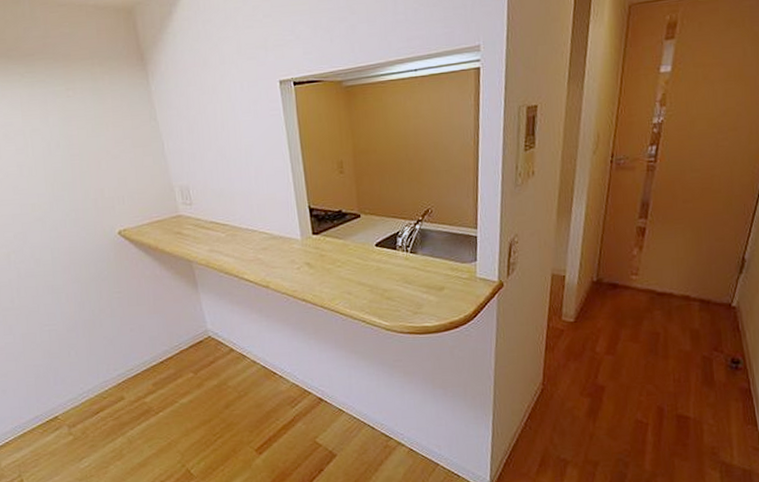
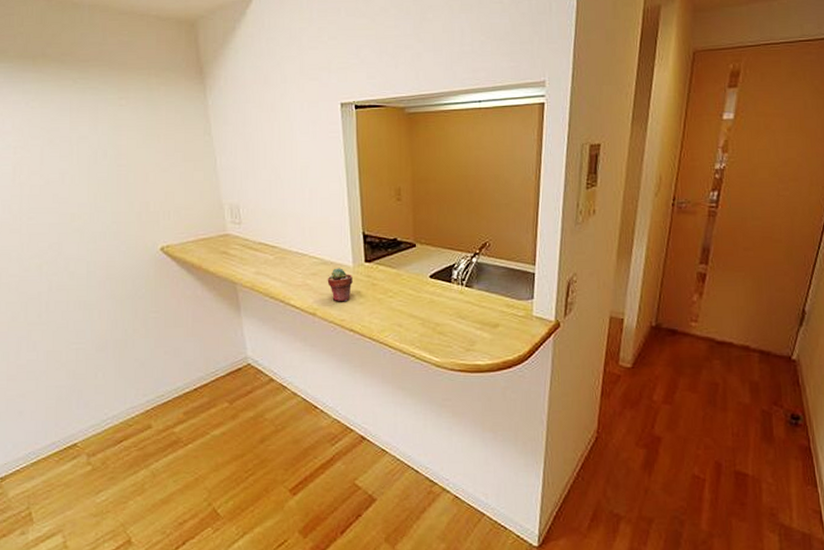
potted succulent: none [277,241,302,274] -> present [327,268,353,302]

